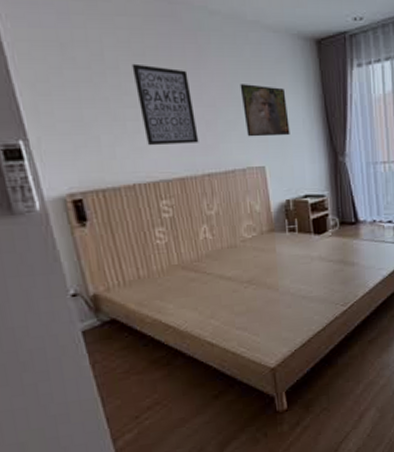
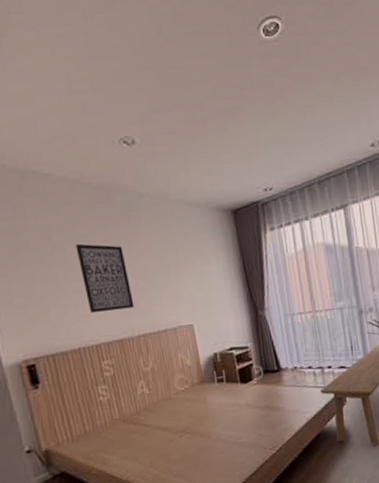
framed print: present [240,84,290,137] -> none [168,253,214,299]

